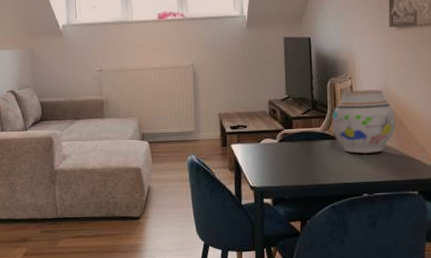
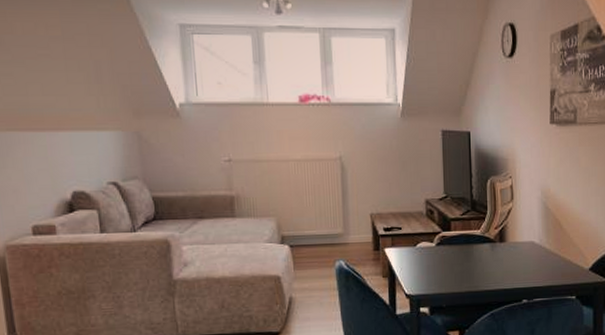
vase: present [332,89,395,154] -> none [491,190,555,258]

